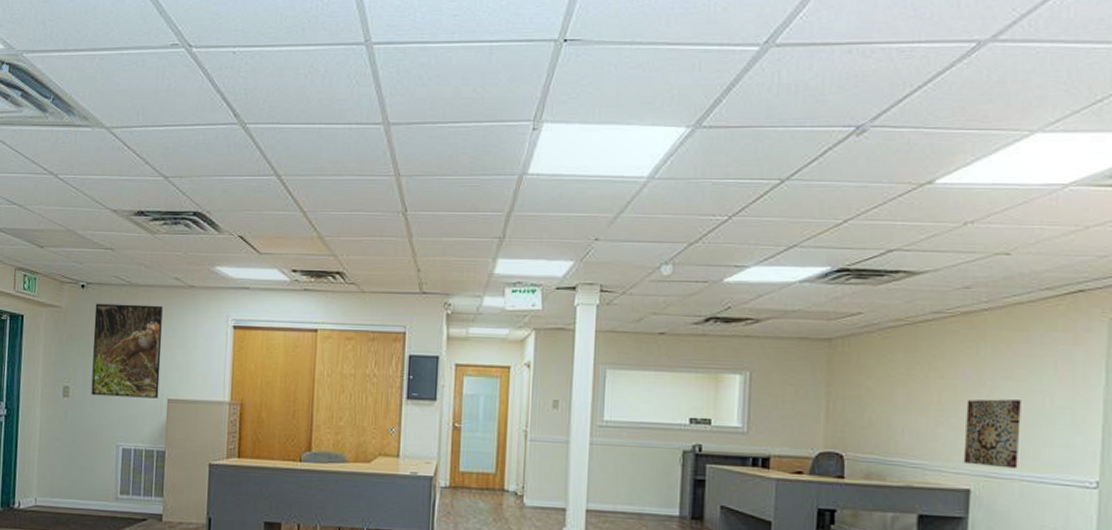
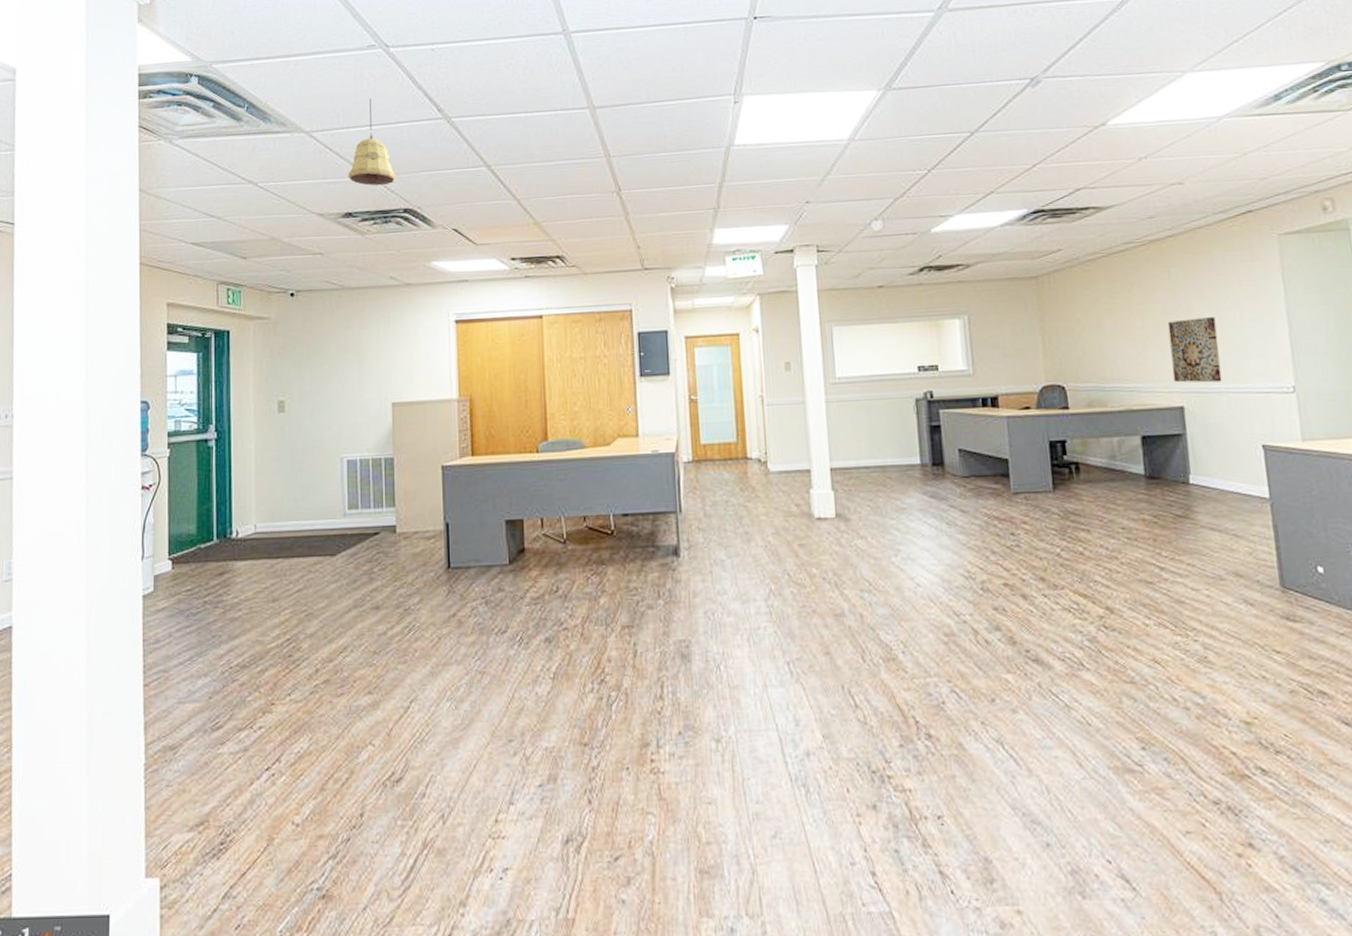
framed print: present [91,303,163,399] -> none [307,306,382,408]
pendant light: none [142,98,189,187] -> present [347,98,397,186]

